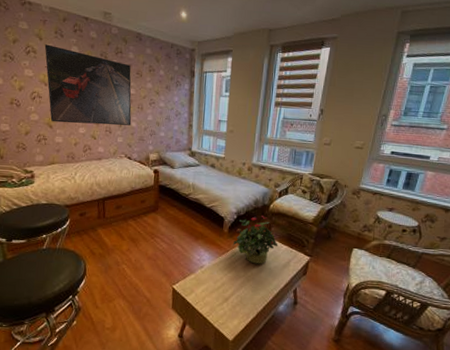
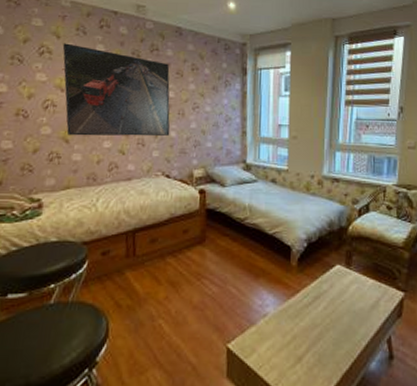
potted plant: present [232,216,278,264] -> none [303,241,363,307]

